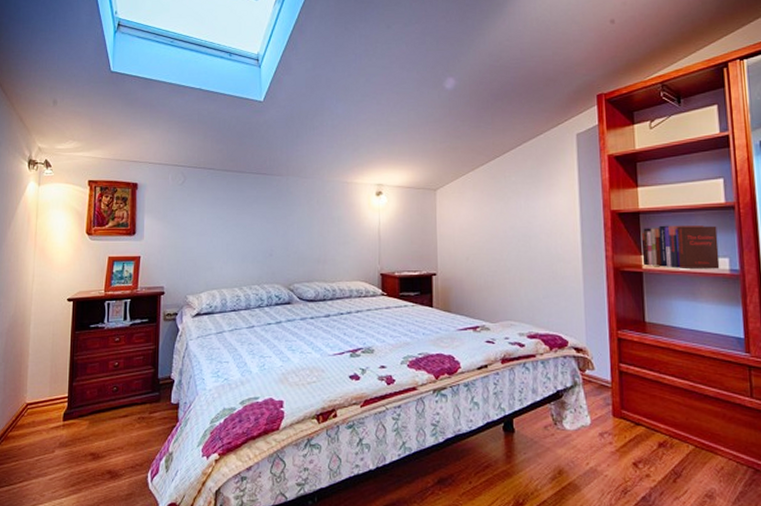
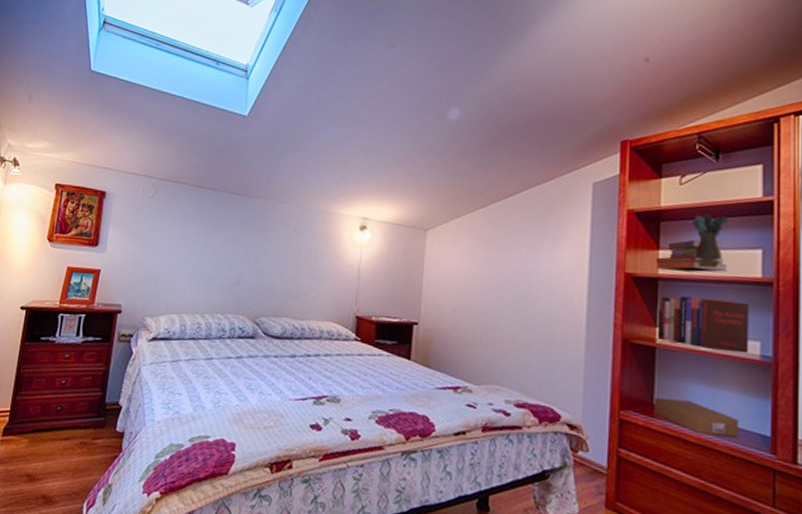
books: none [635,175,696,205] -> present [655,239,728,273]
box: none [646,316,718,344] -> present [655,397,739,438]
vase: none [664,152,693,199] -> present [693,214,728,269]

